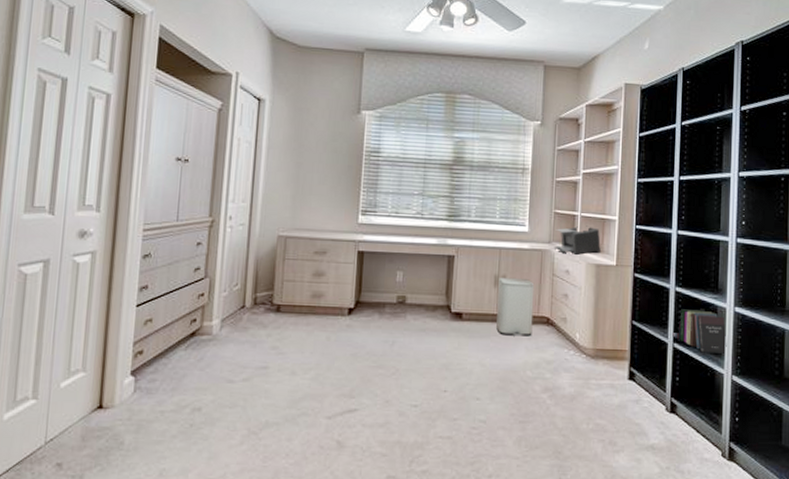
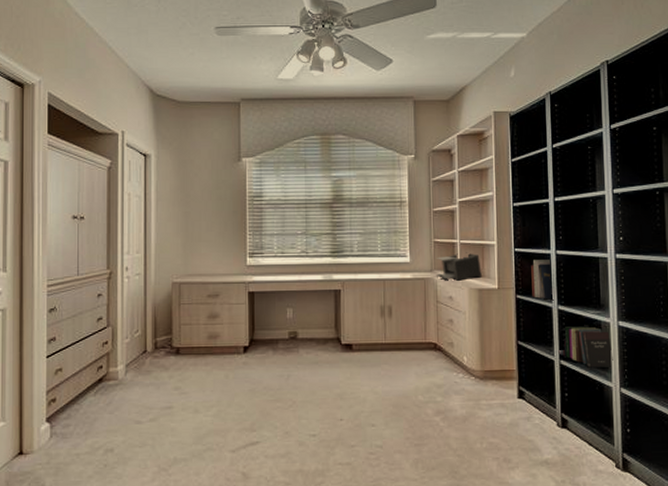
pedal bin: present [496,277,535,337] -> none [385,306,421,363]
books: none [650,238,671,280] -> present [531,260,553,300]

